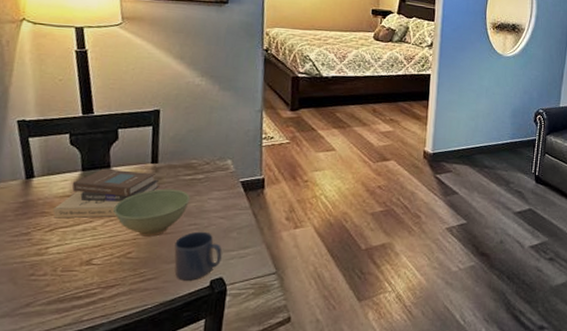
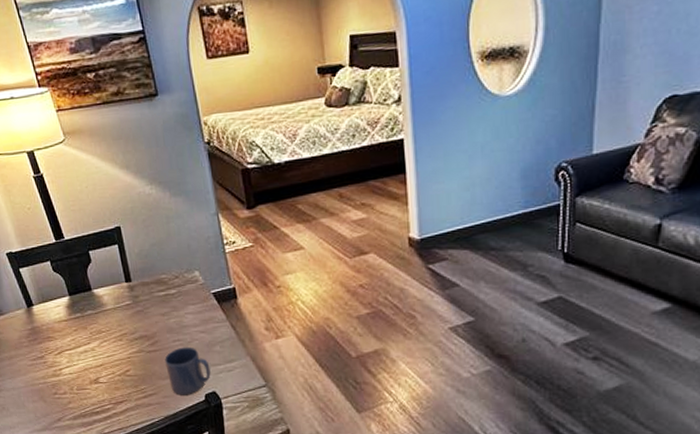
books: present [53,168,159,219] -> none [56,291,138,342]
bowl: present [113,188,190,237] -> none [104,306,169,355]

